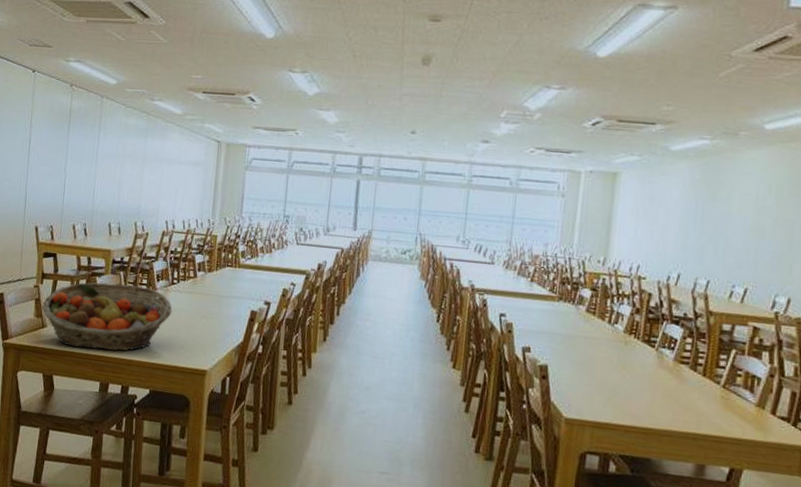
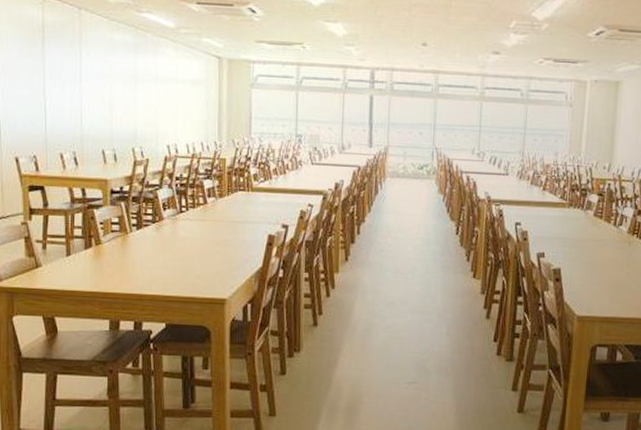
fruit basket: present [42,282,173,351] -> none [34,215,183,287]

